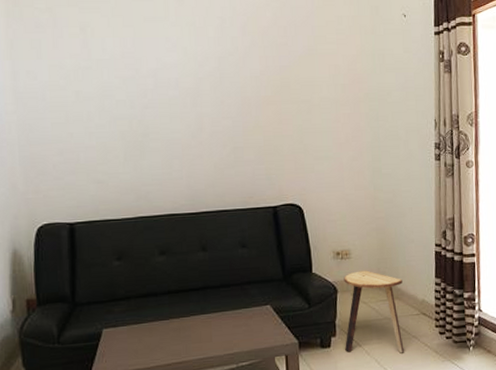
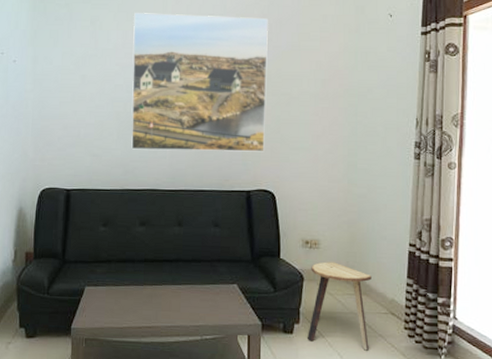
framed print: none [131,17,288,172] -> present [131,13,268,152]

